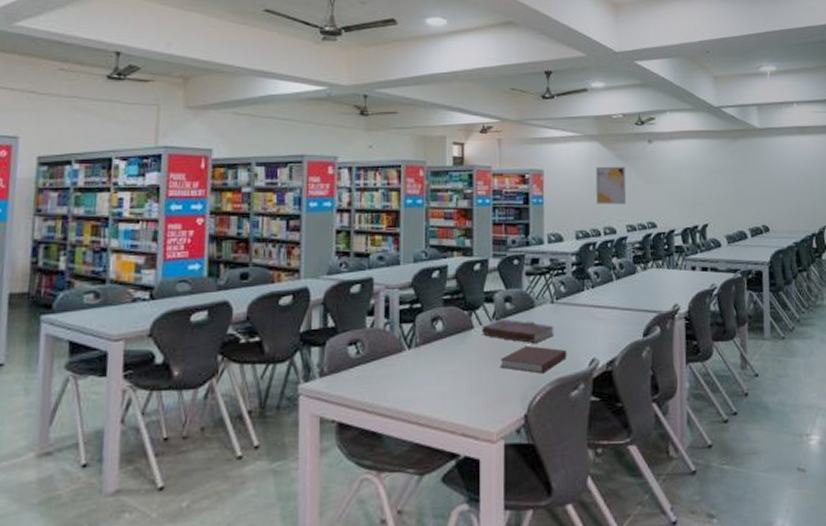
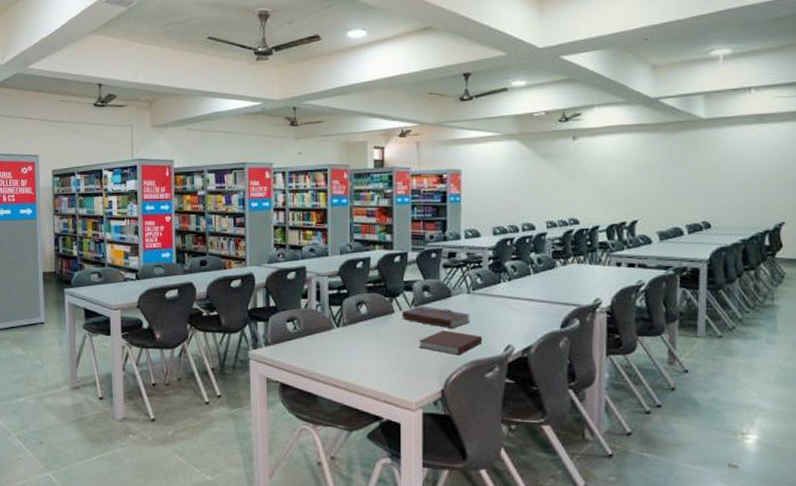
wall art: present [595,166,627,205] -> none [514,164,547,202]

